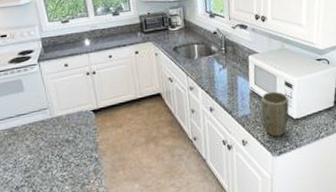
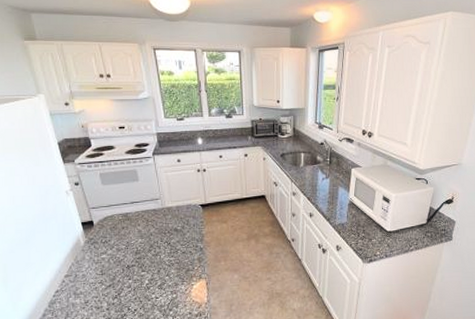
plant pot: present [261,91,289,137] -> none [357,204,384,246]

